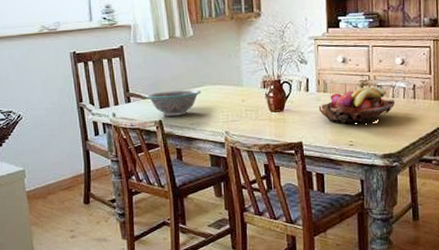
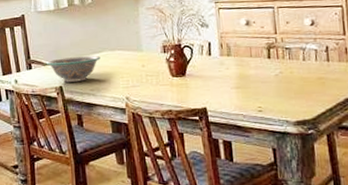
fruit basket: present [318,86,396,124] -> none [222,49,307,88]

